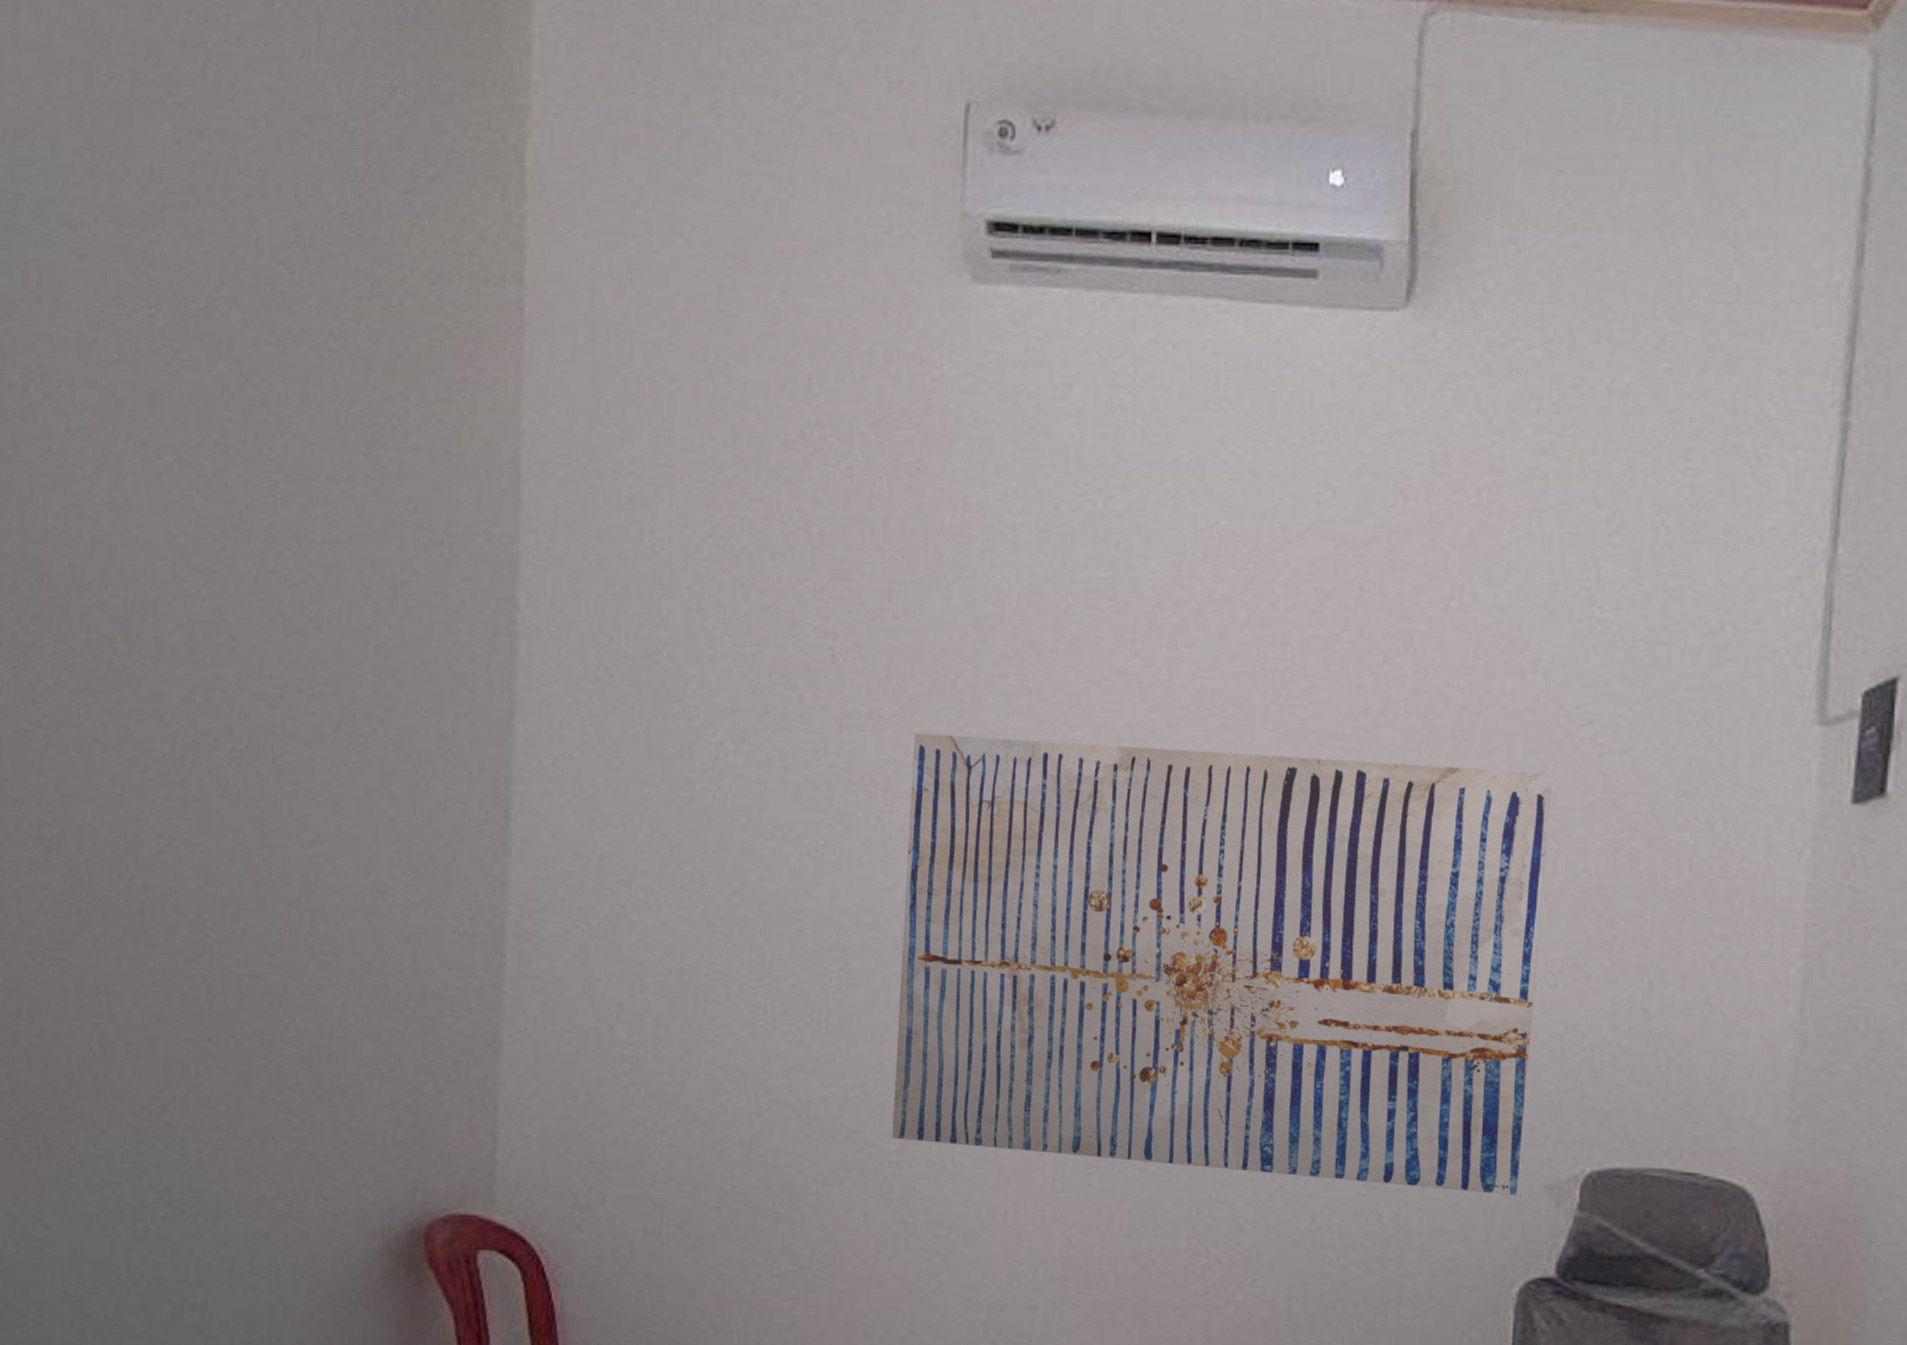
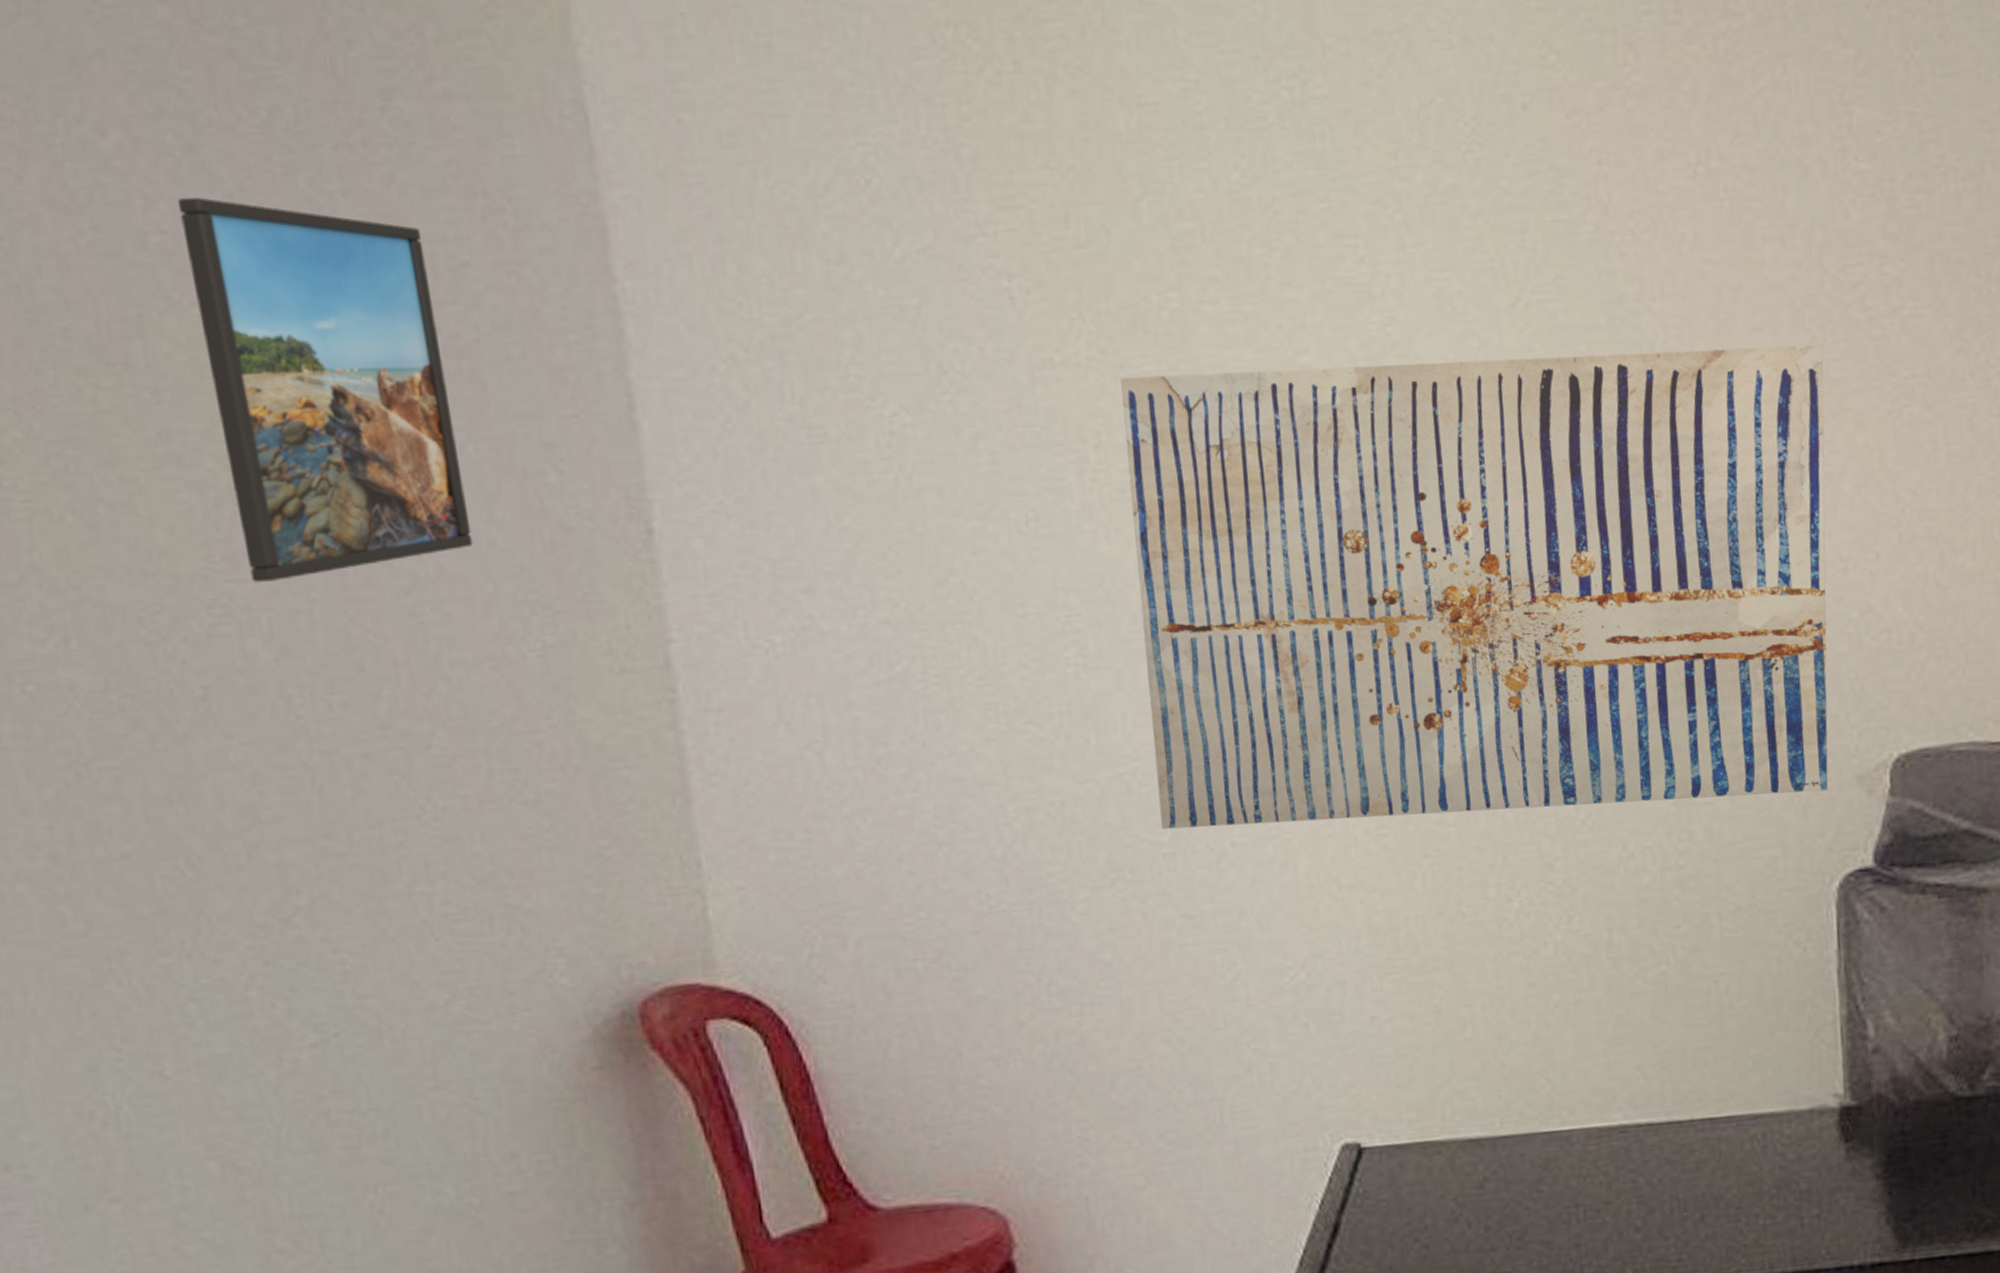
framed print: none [195,510,376,823] -> present [178,197,473,584]

